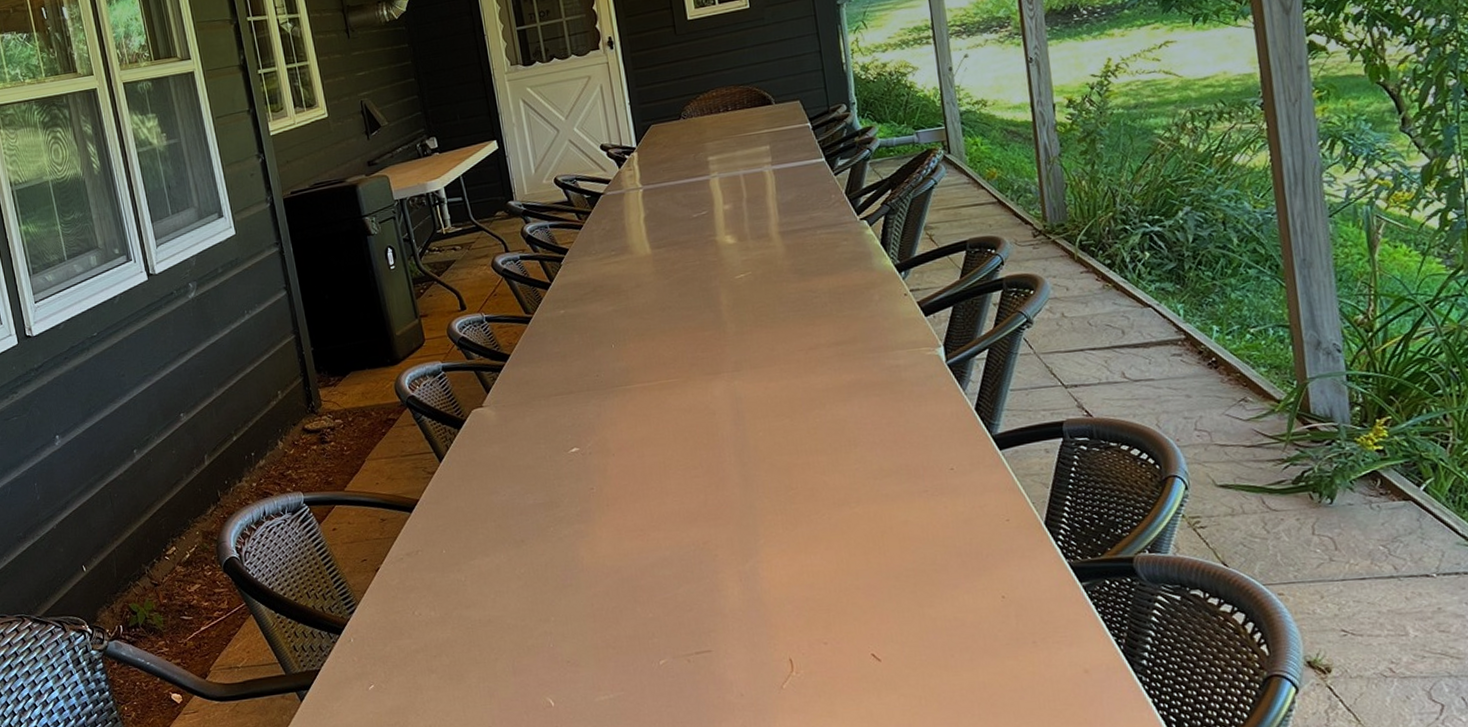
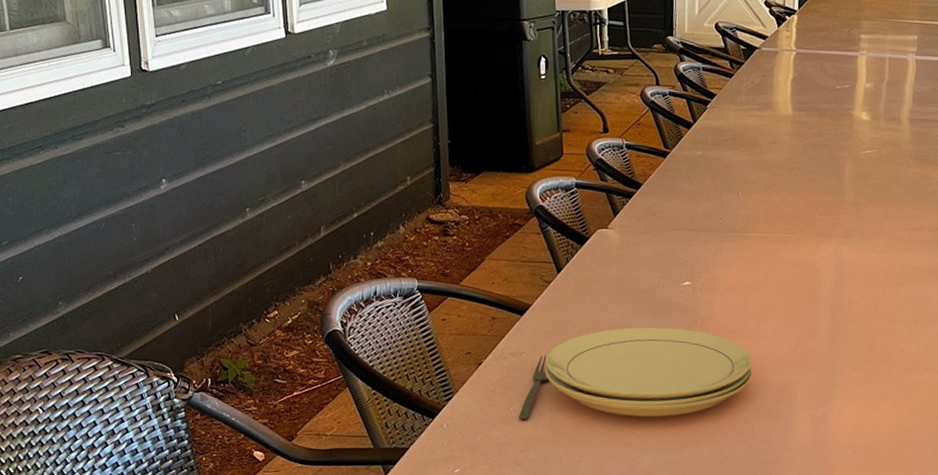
fork: none [425,550,450,623] -> present [519,355,549,420]
plate: none [442,498,664,604] -> present [545,327,752,418]

